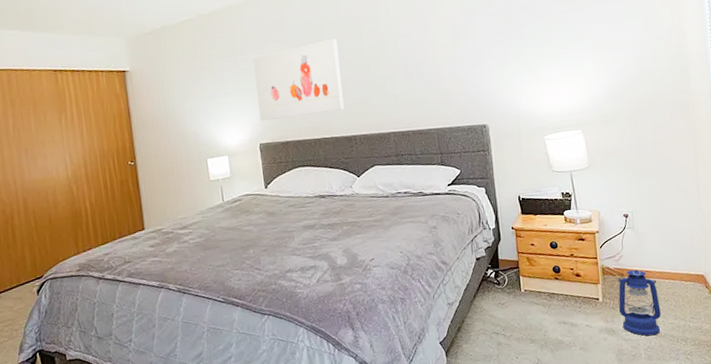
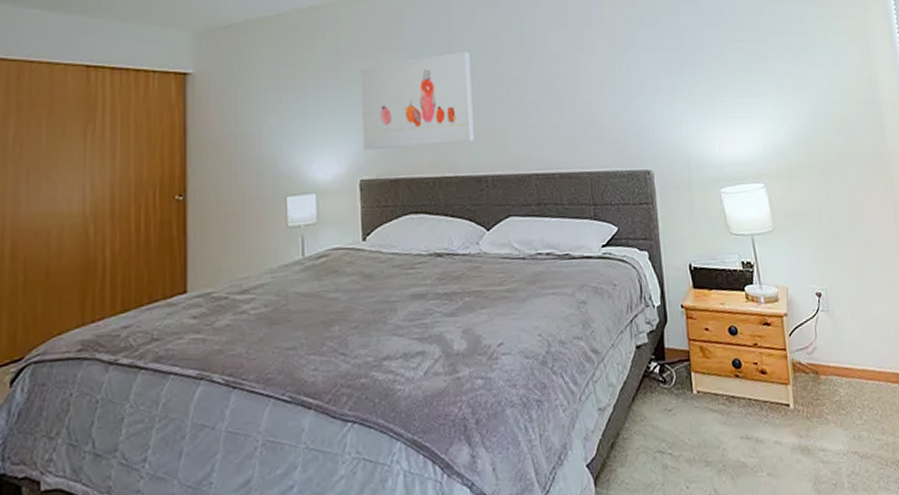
lantern: present [617,270,661,336] -> none [811,366,865,457]

